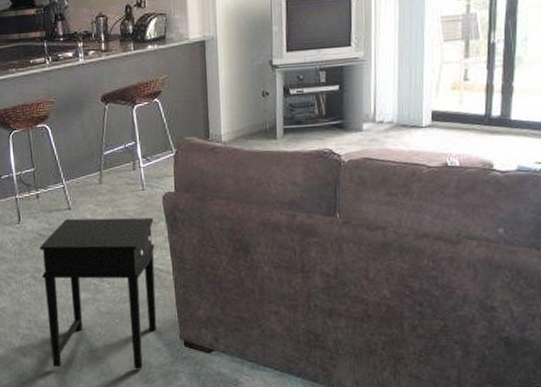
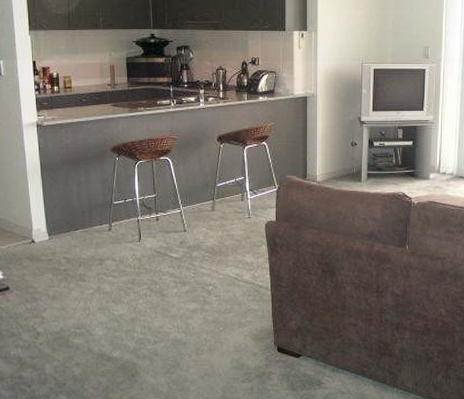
side table: present [39,217,157,369] -> none [156,239,257,370]

